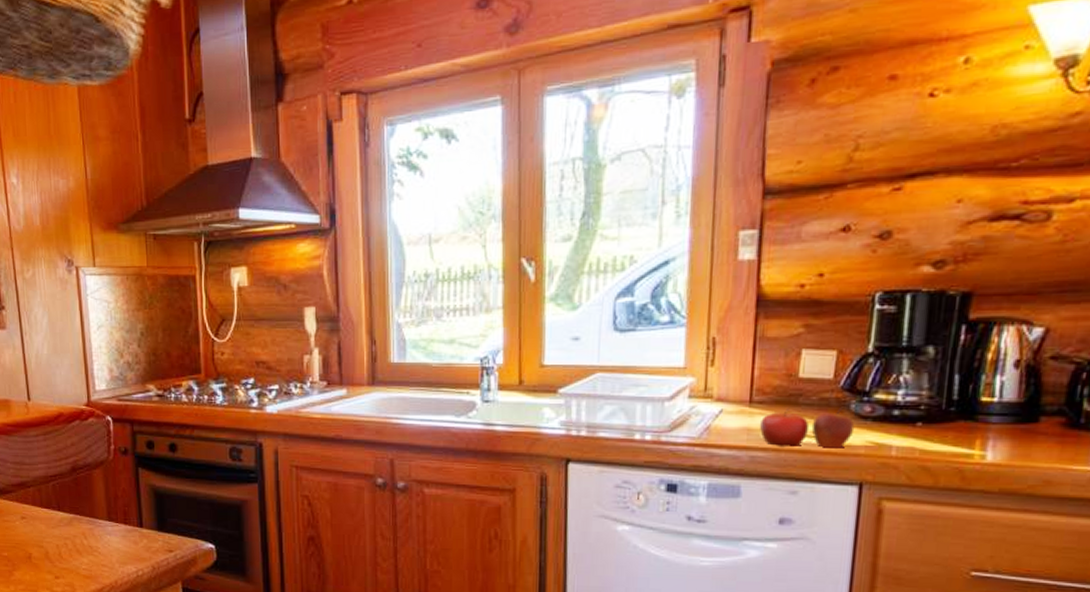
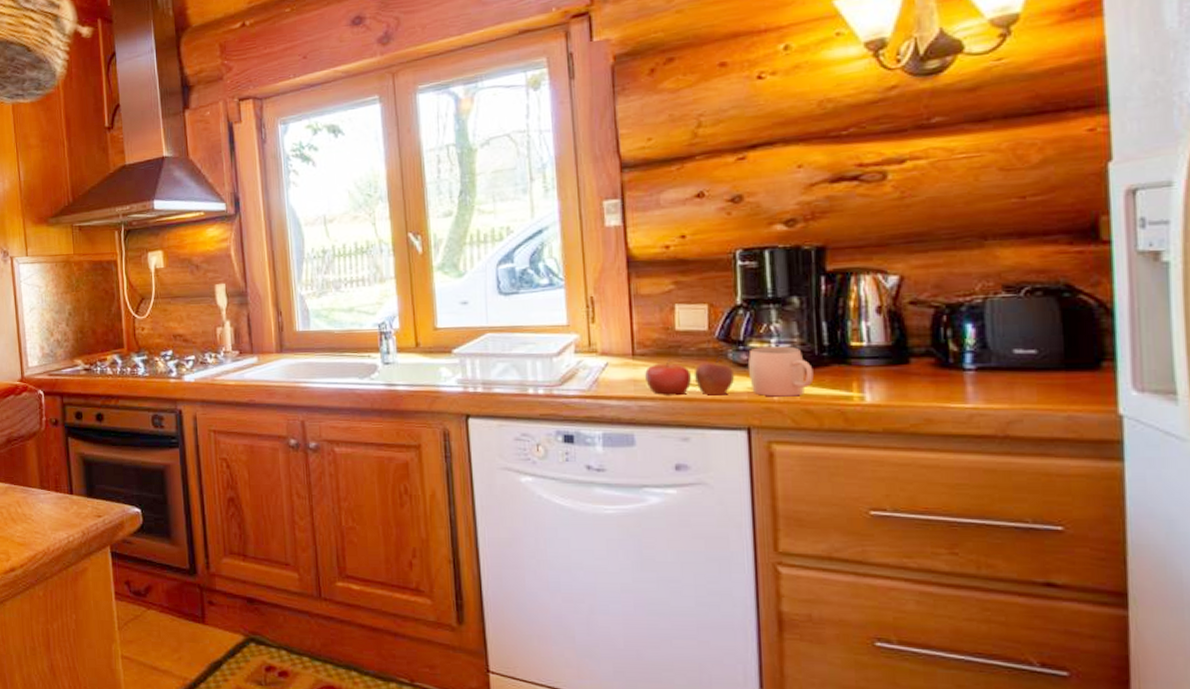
mug: none [869,399,938,452] -> present [747,346,814,397]

